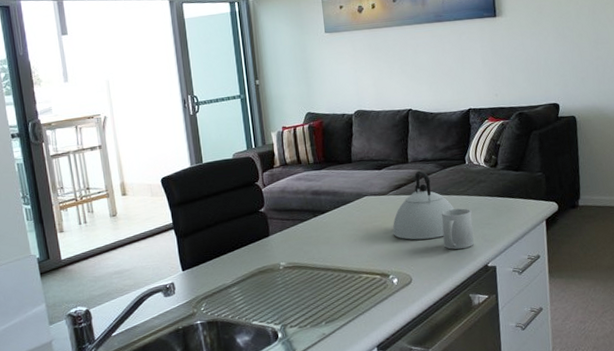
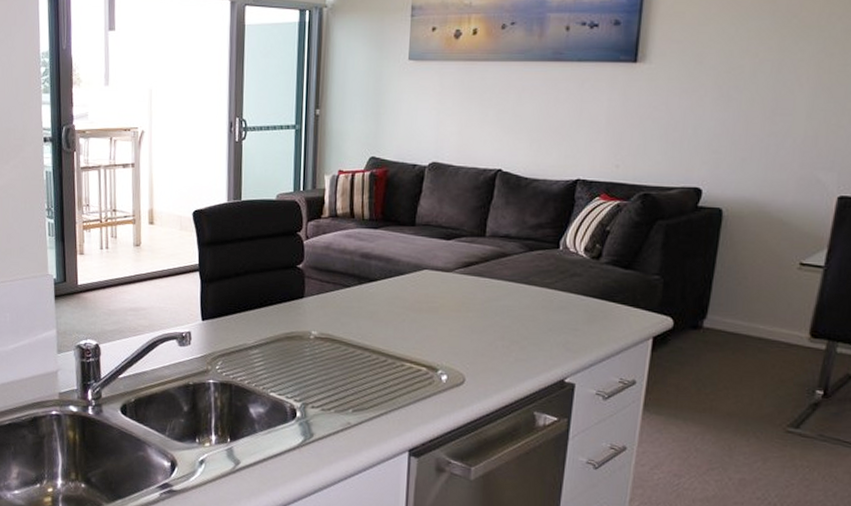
kettle: present [392,170,455,240] -> none [451,248,535,336]
mug: present [441,208,474,250] -> none [513,303,556,355]

